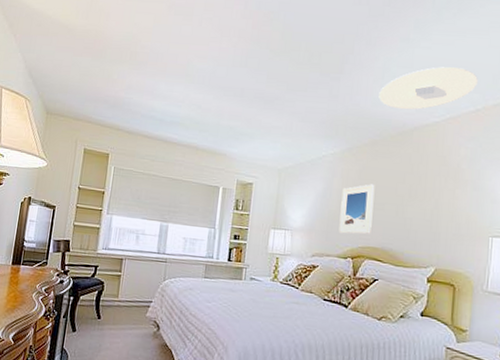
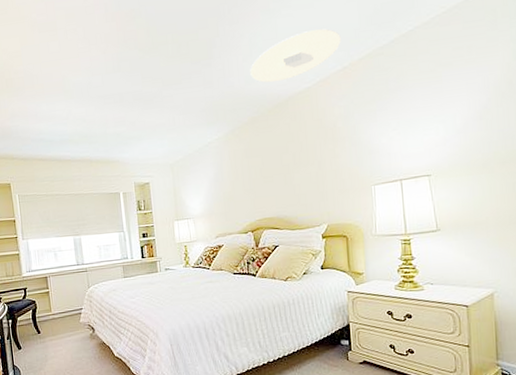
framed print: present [339,184,375,234] -> none [232,160,265,212]

